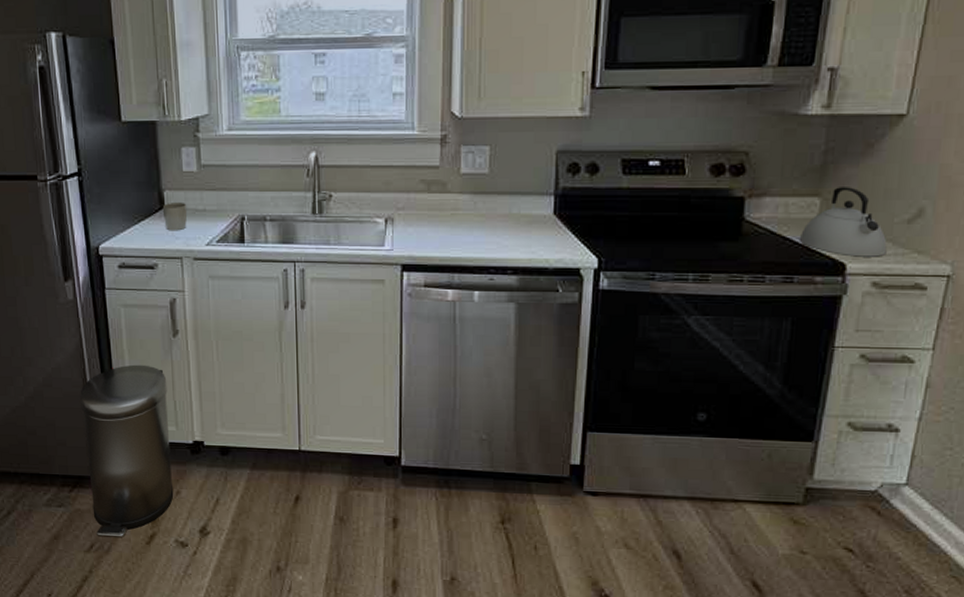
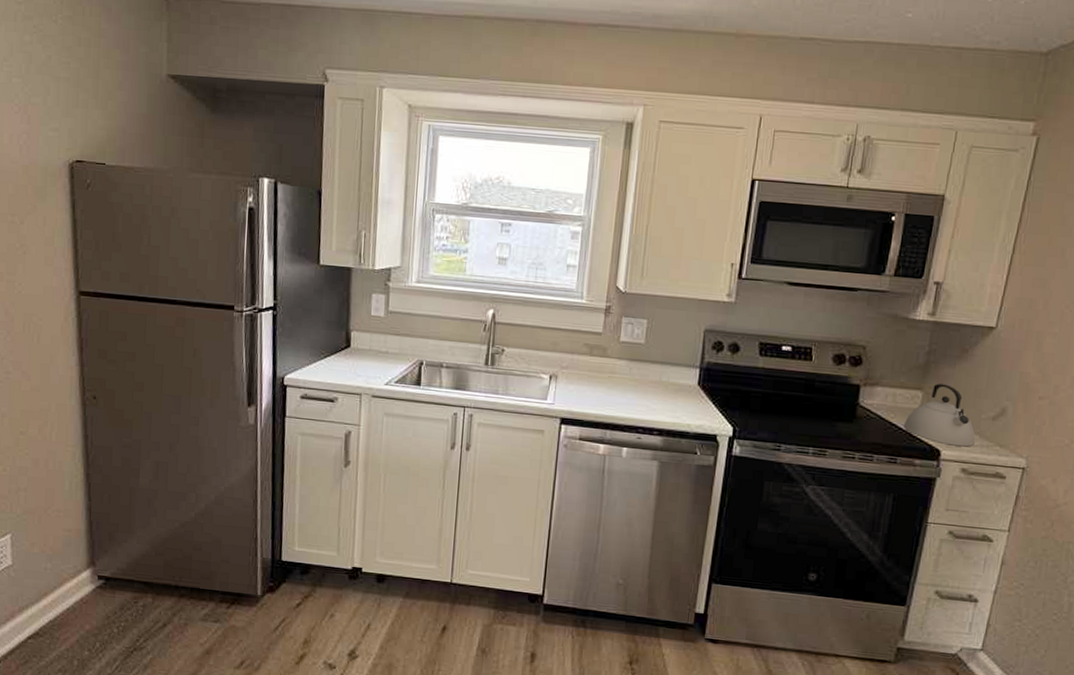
pedal bin: present [80,364,174,539] -> none [247,490,334,657]
mug: present [162,203,188,231] -> none [348,342,372,370]

